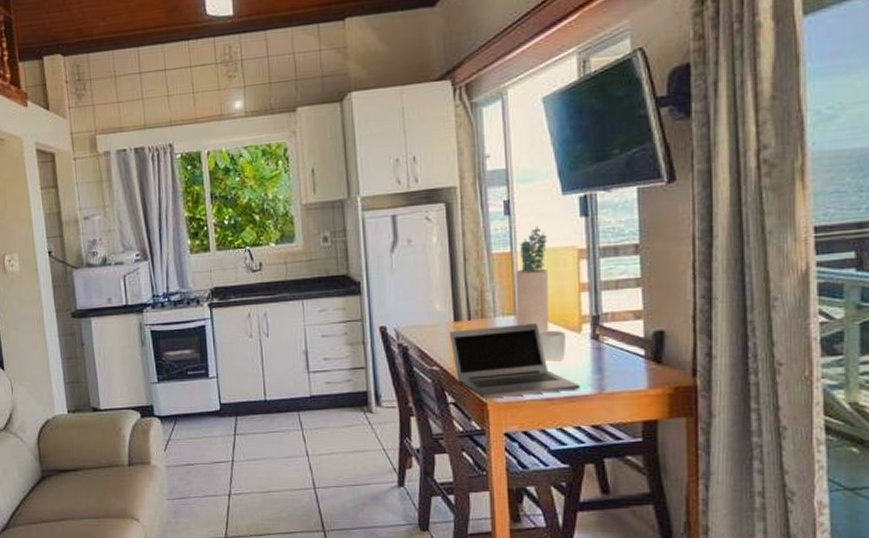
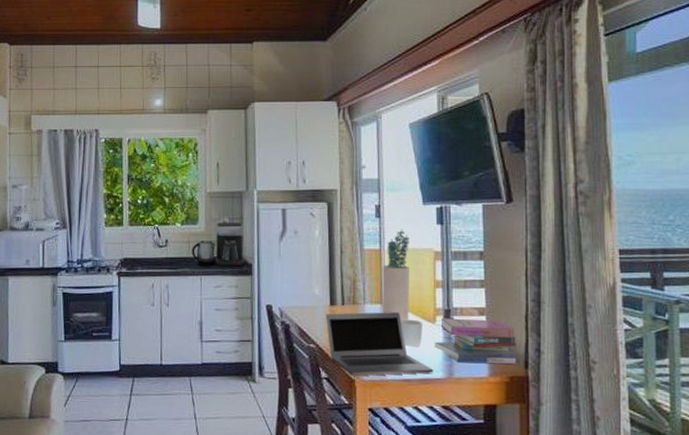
kettle: none [290,259,317,290] -> present [192,240,216,267]
coffee maker: none [316,236,352,288] -> present [216,223,245,267]
books: none [580,323,682,376] -> present [434,318,517,365]

